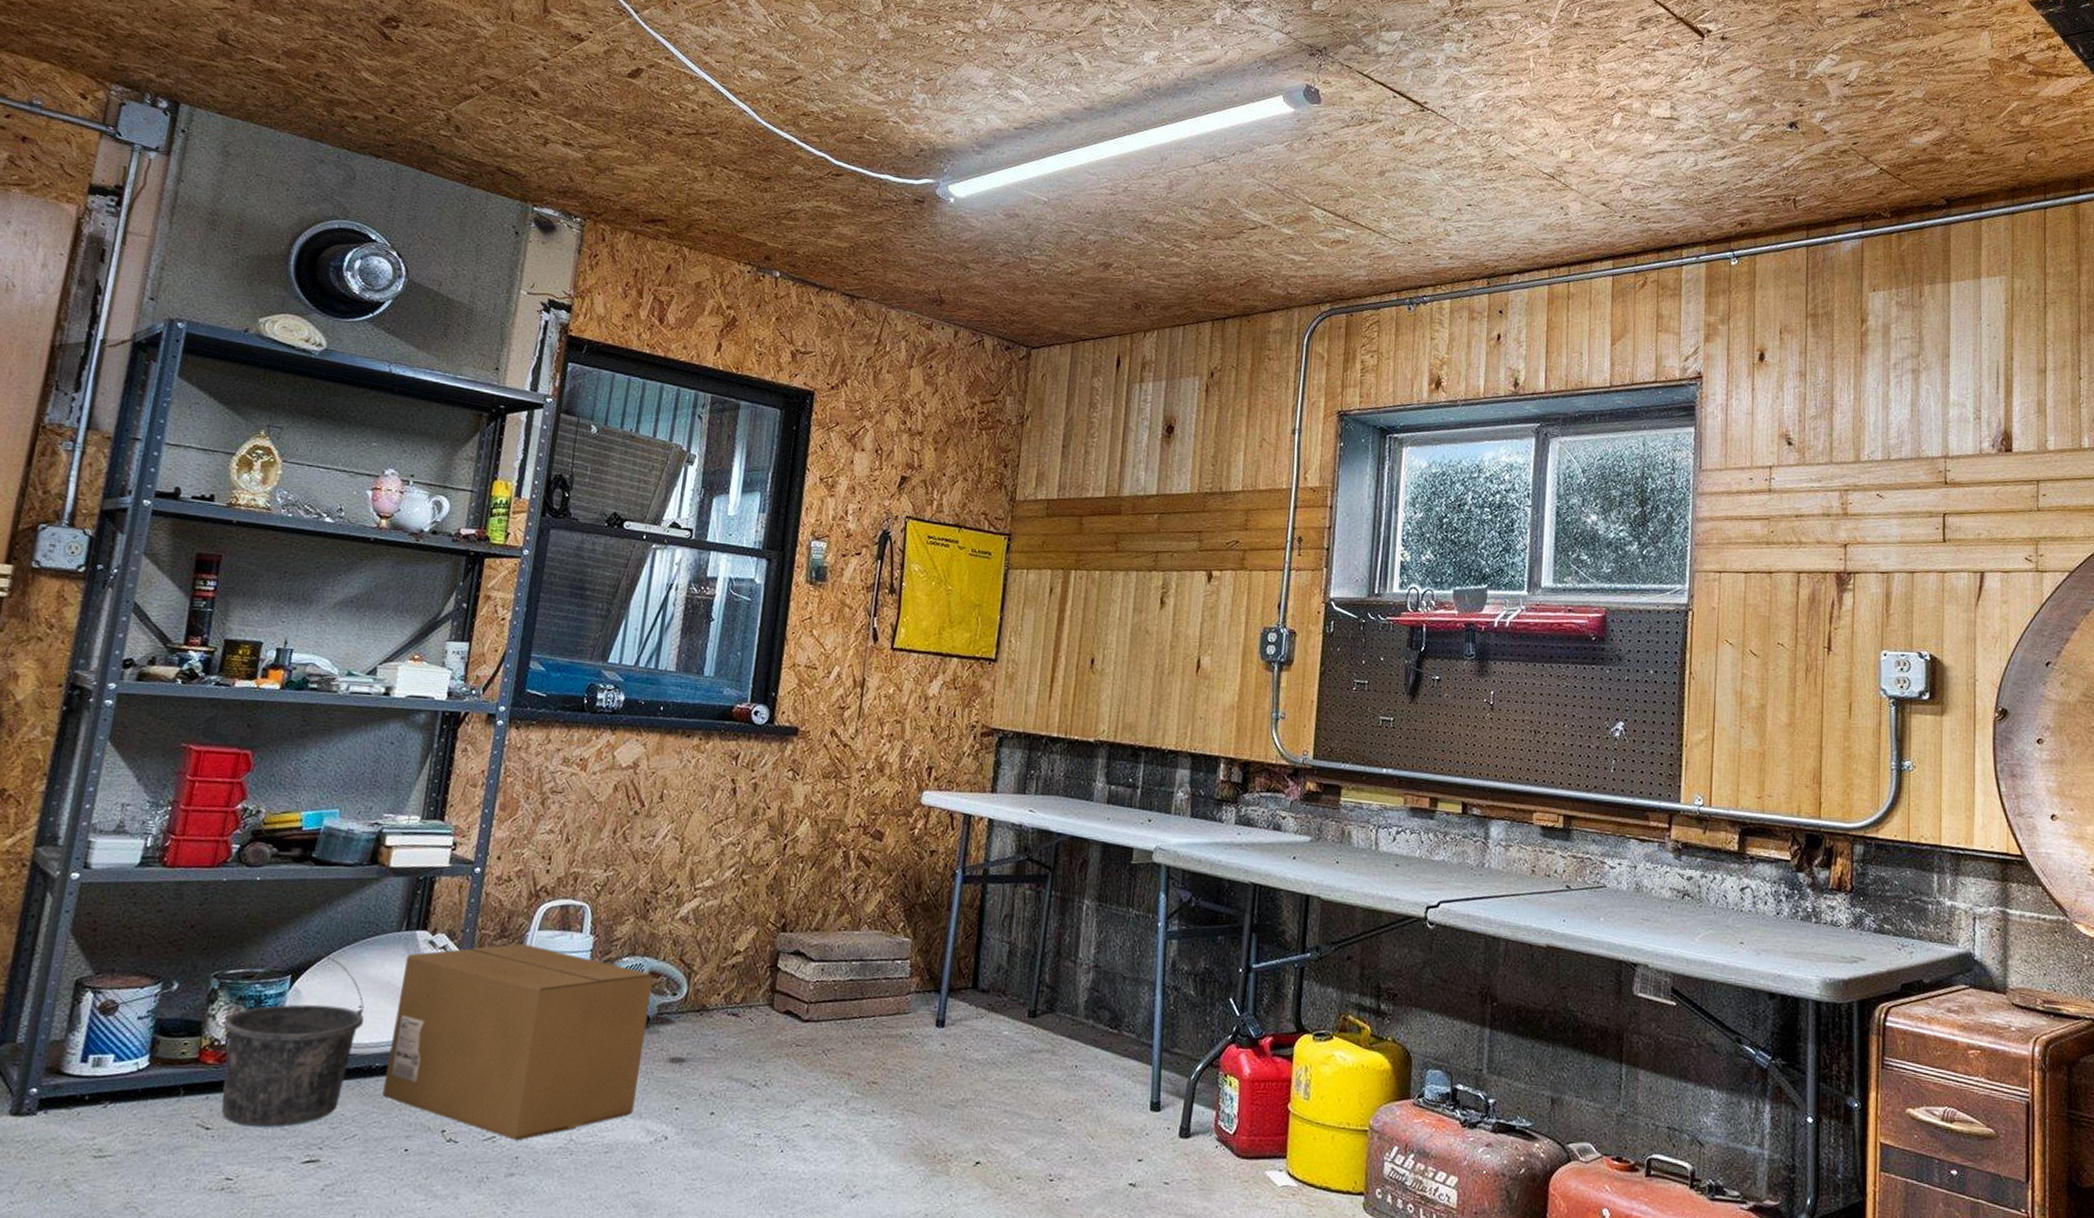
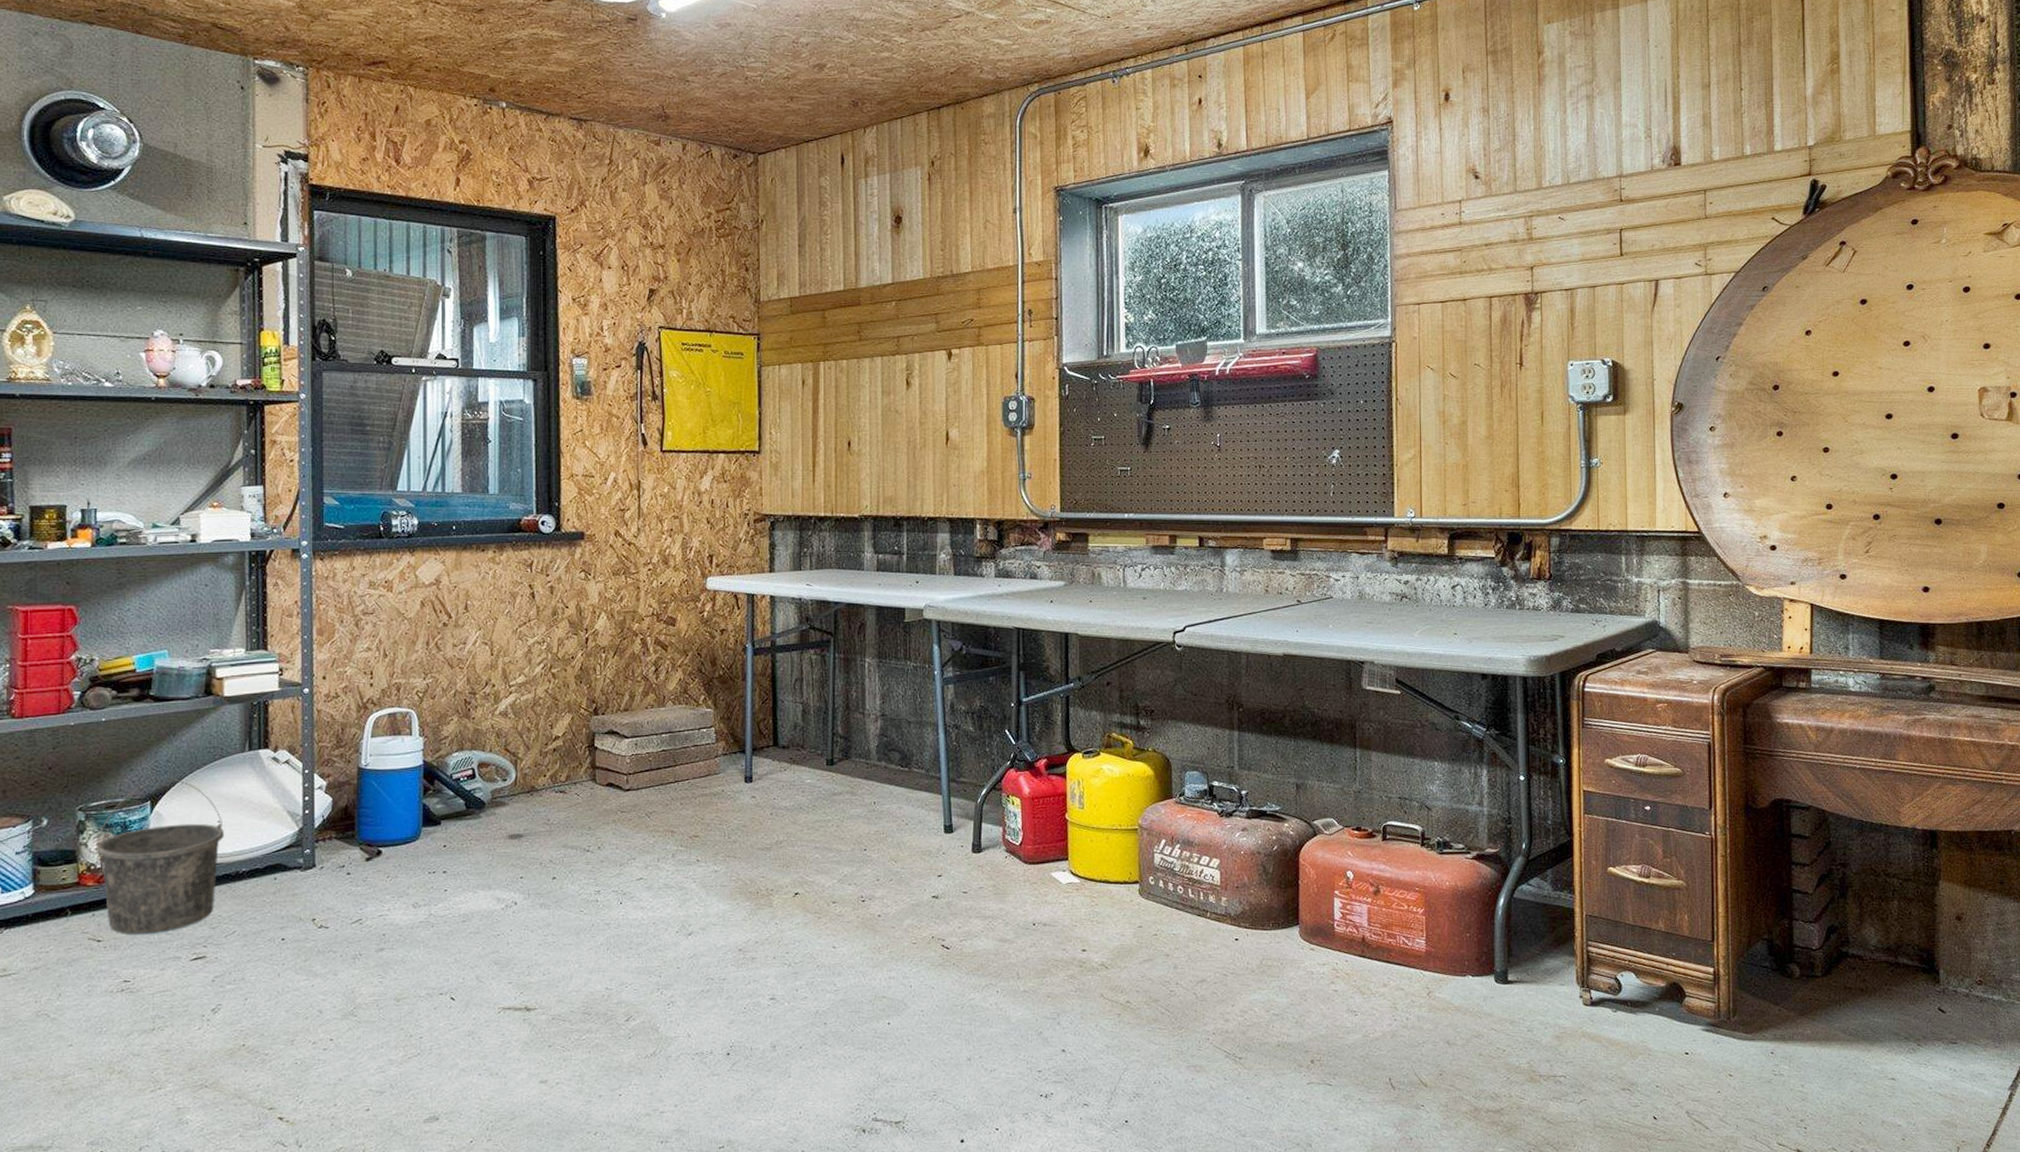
box: present [382,943,654,1141] -> none [252,750,484,920]

